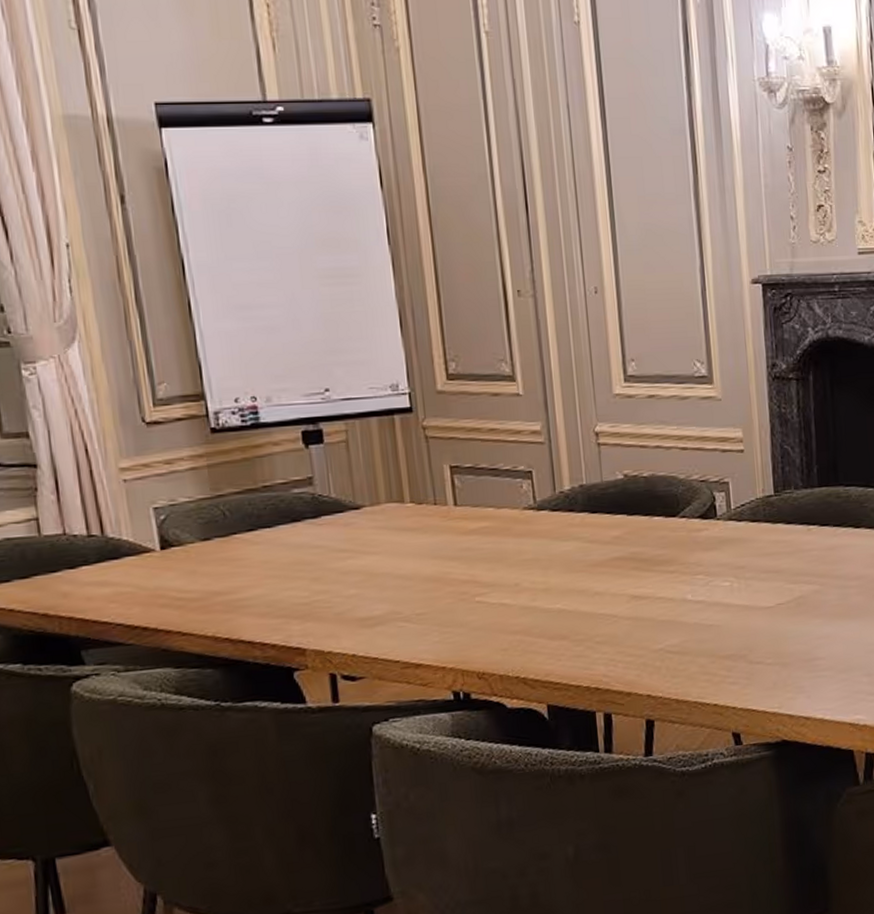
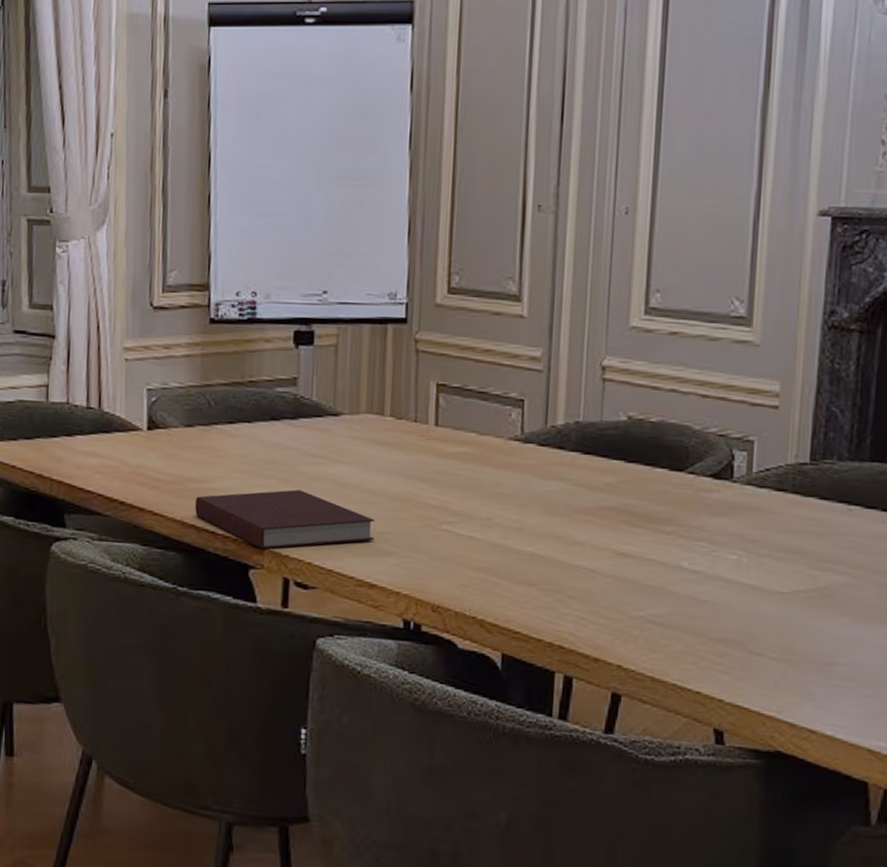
notebook: none [225,586,414,650] -> present [195,489,376,549]

